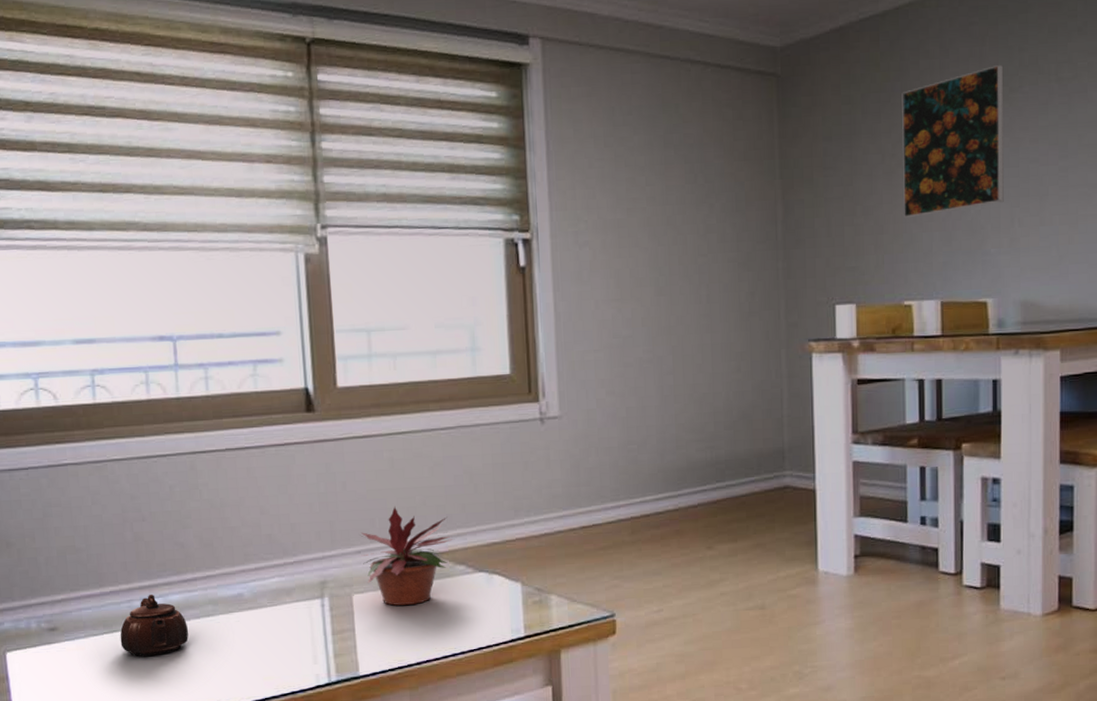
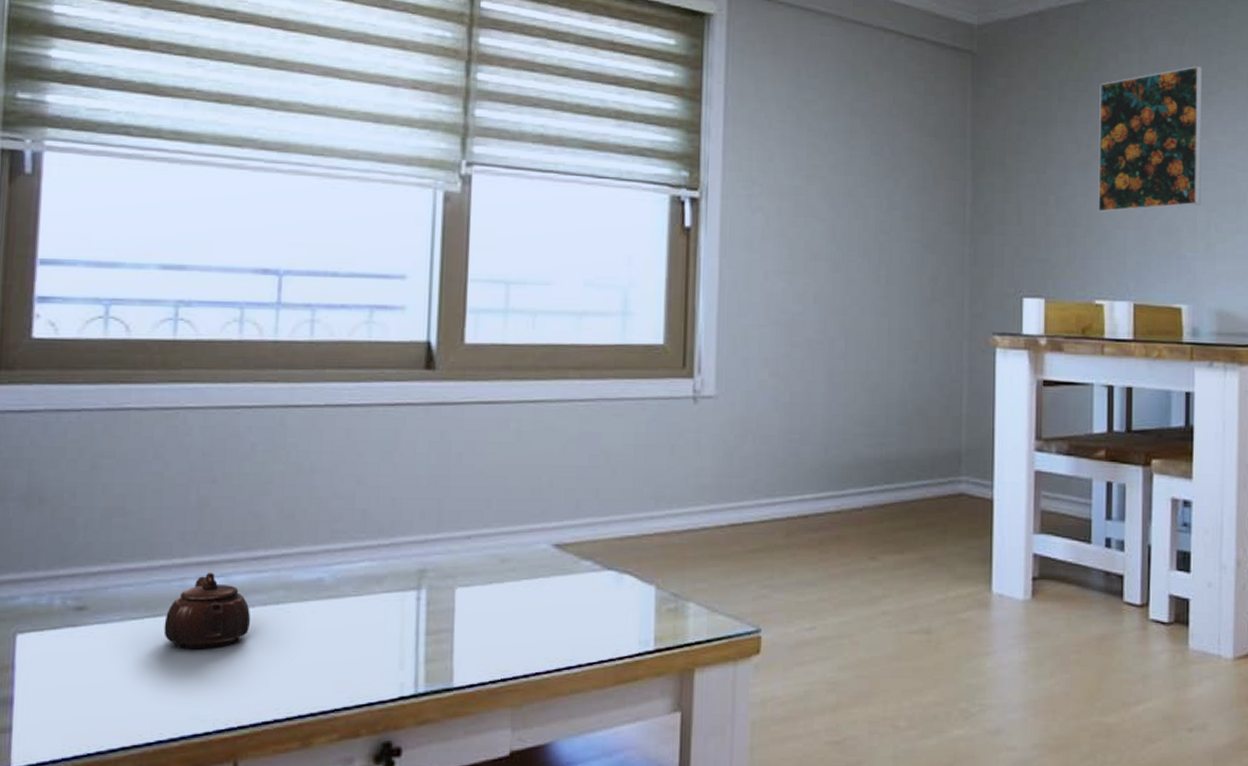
potted plant: present [360,506,453,606] -> none [470,486,580,605]

